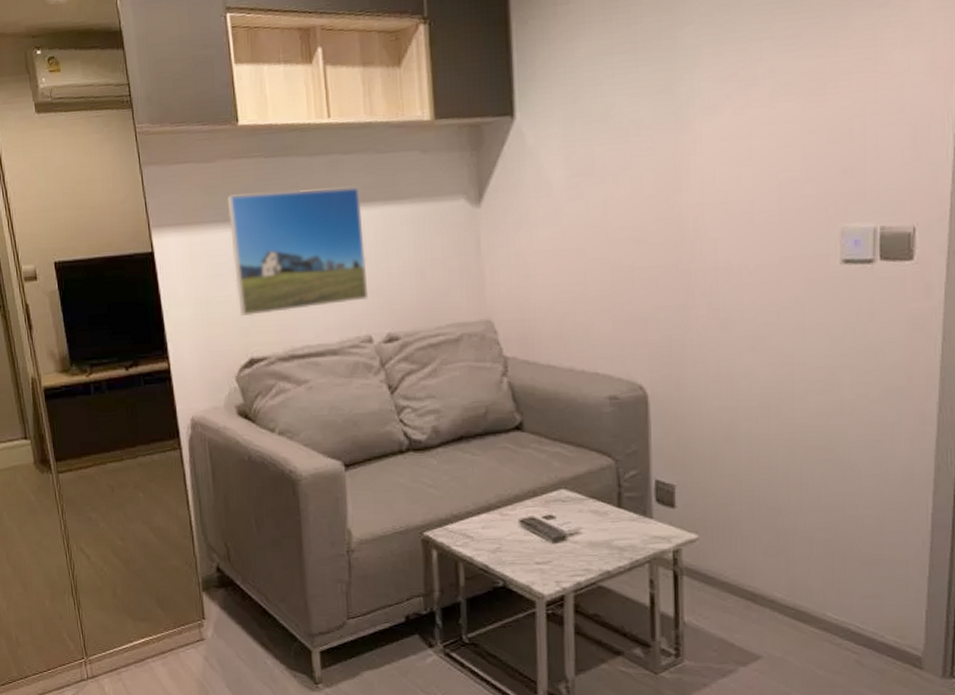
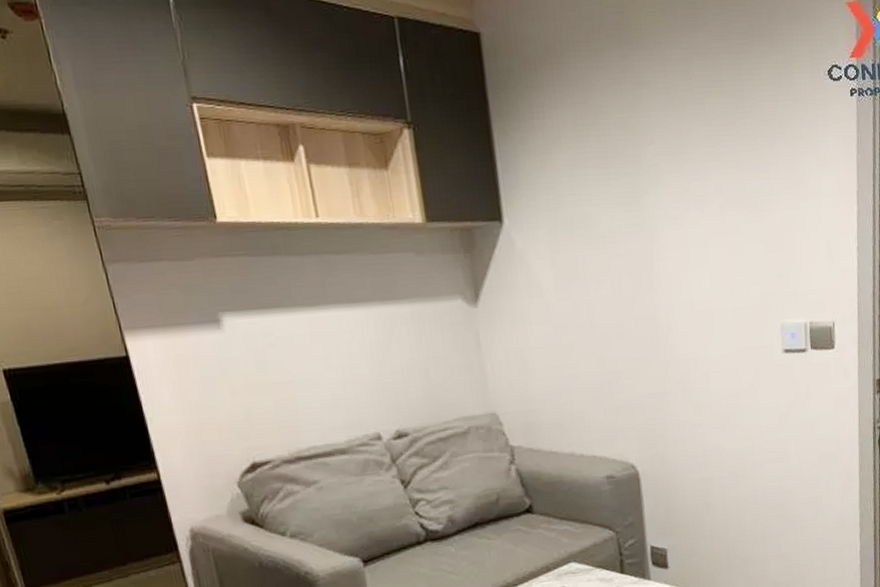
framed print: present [226,187,369,317] -> none [210,287,374,420]

